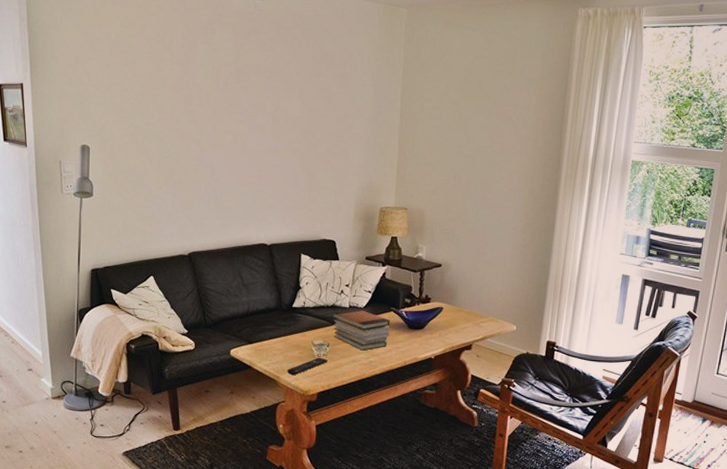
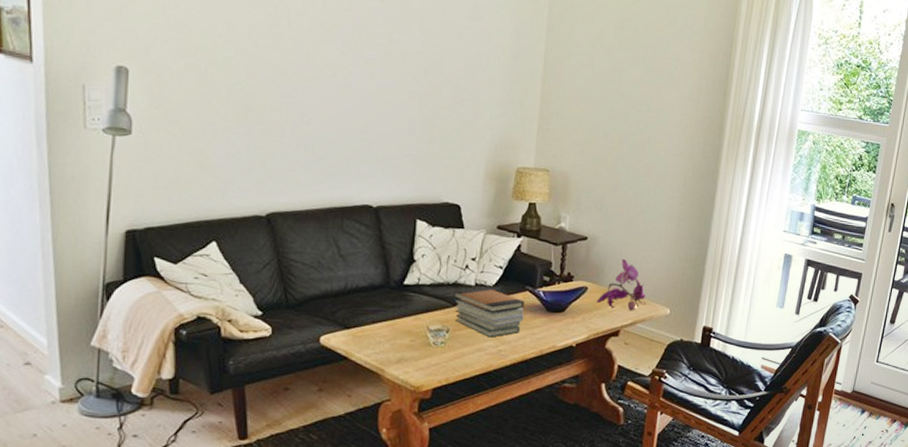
remote control: present [286,357,328,376] -> none [393,345,446,368]
flower: none [450,282,494,328] -> present [596,258,646,311]

